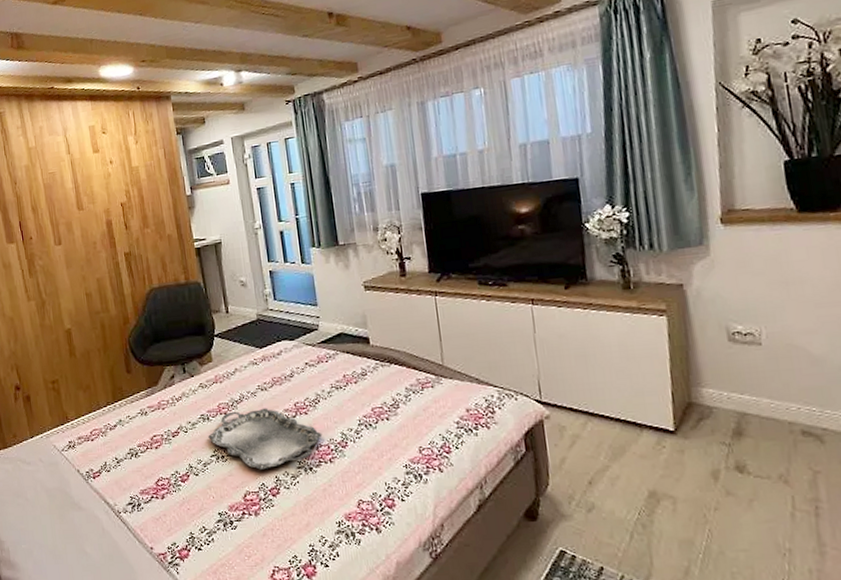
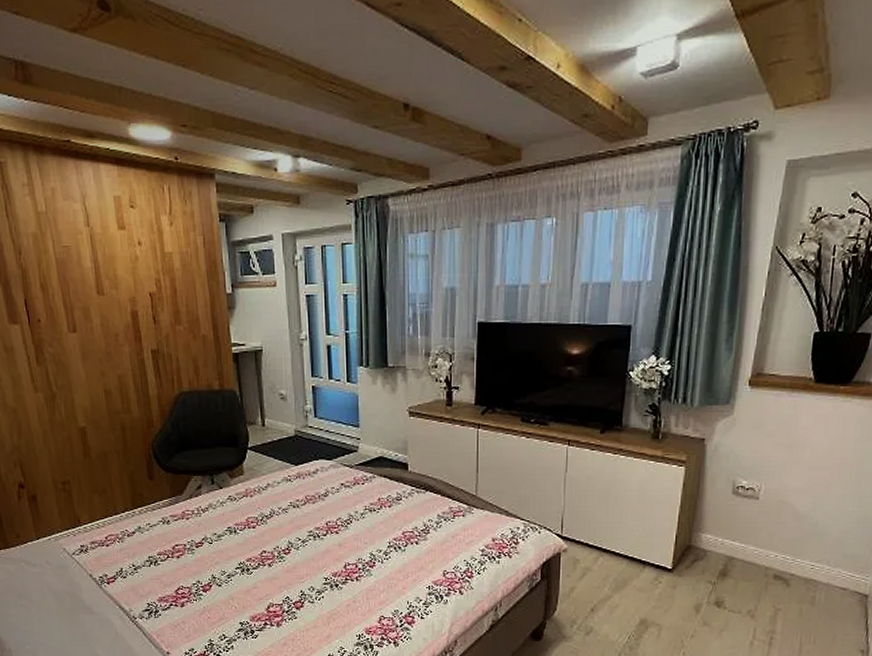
serving tray: present [208,408,322,470] -> none [234,525,351,584]

